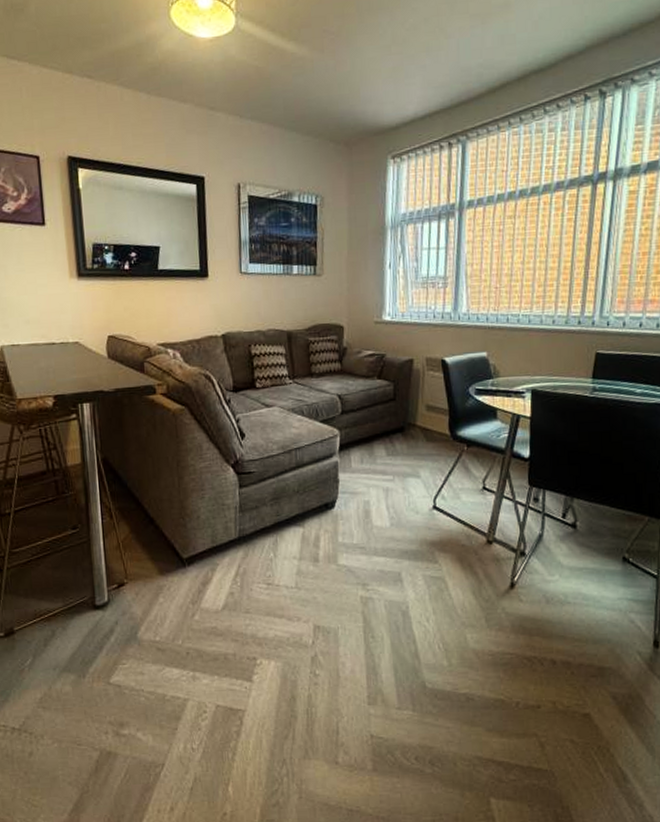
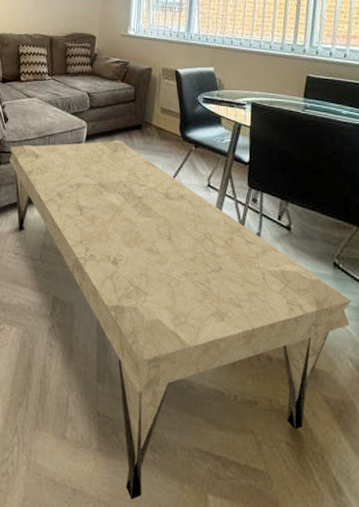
coffee table: none [250,447,642,813] -> present [10,140,352,501]

